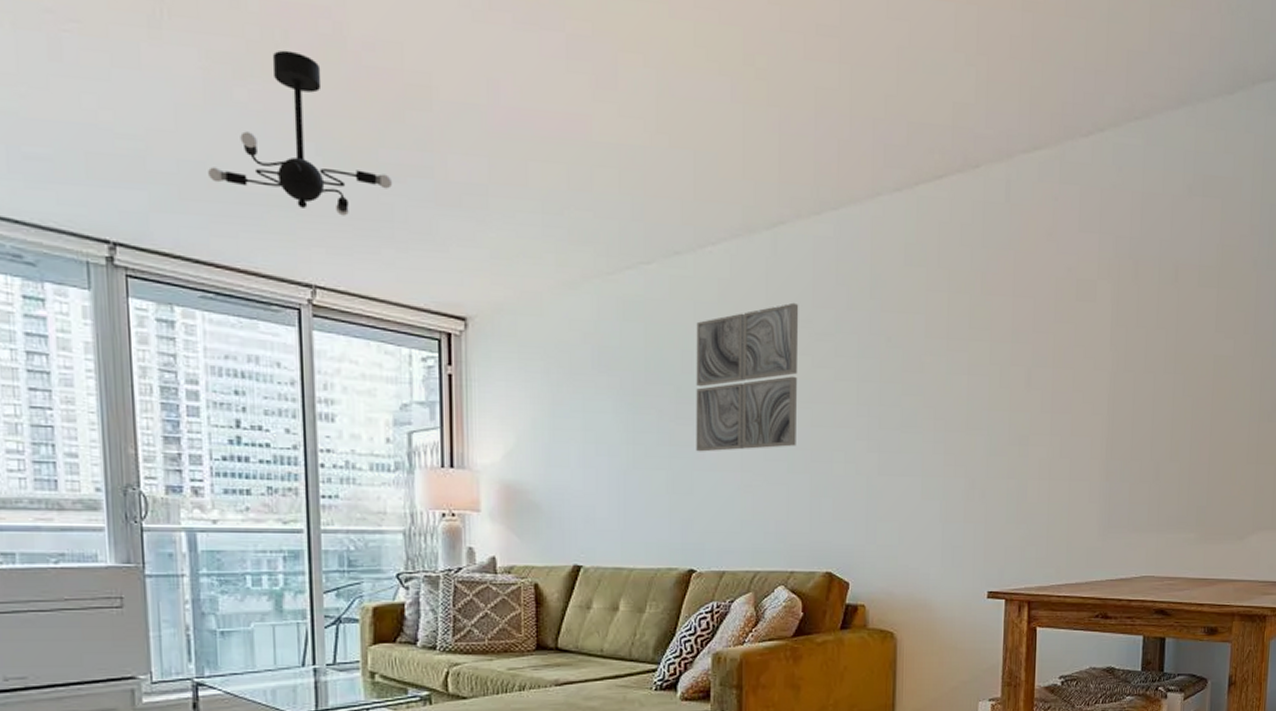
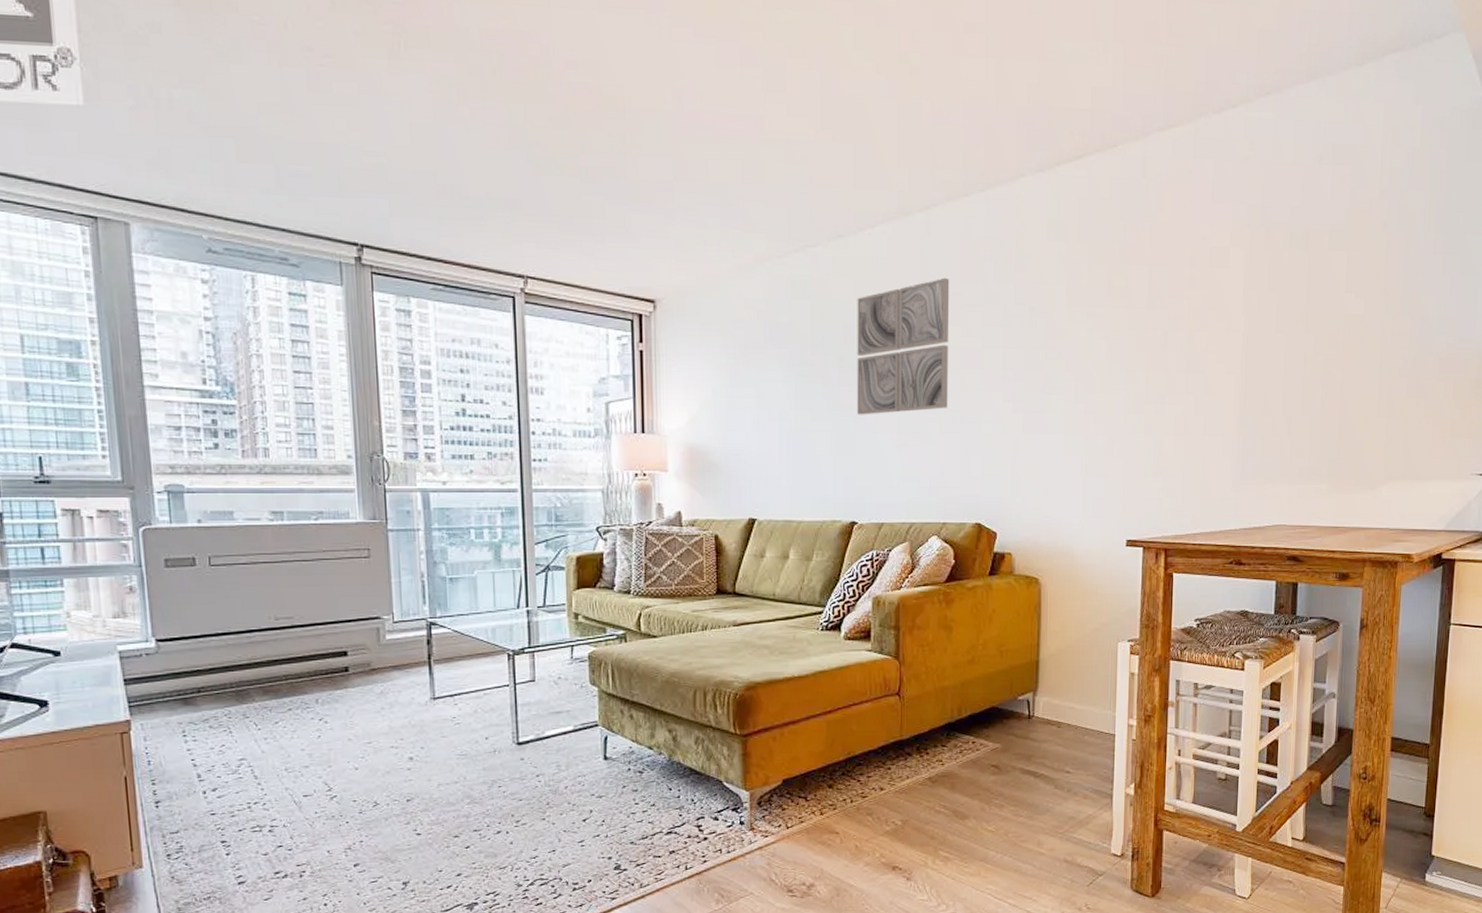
ceiling light fixture: present [208,50,393,216] -> none [438,72,592,214]

